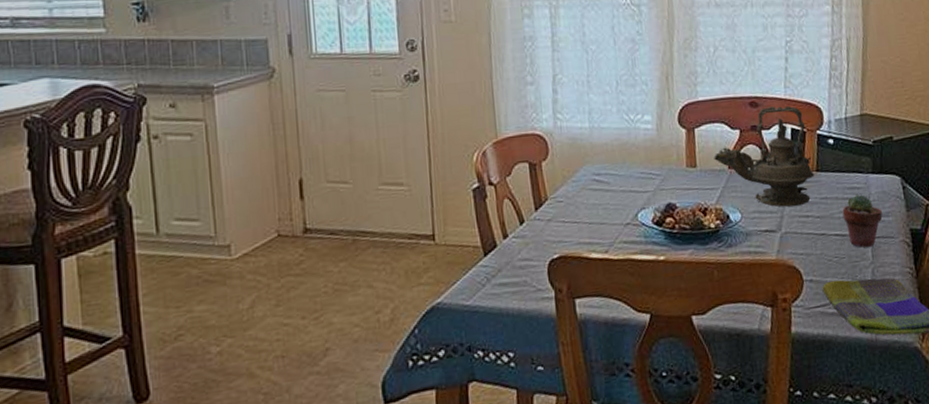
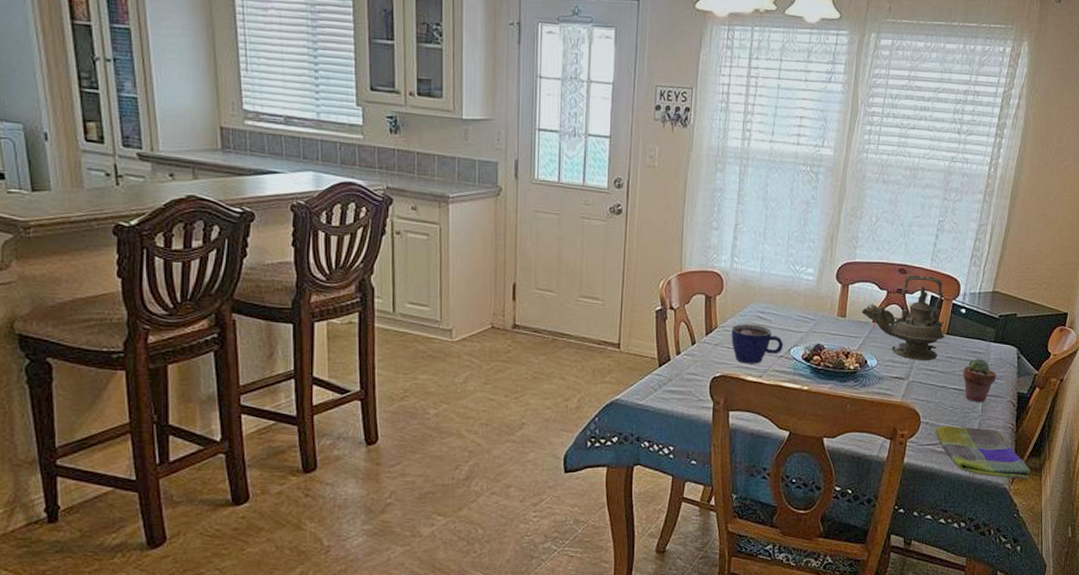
cup: none [564,189,629,239] -> present [731,324,784,364]

